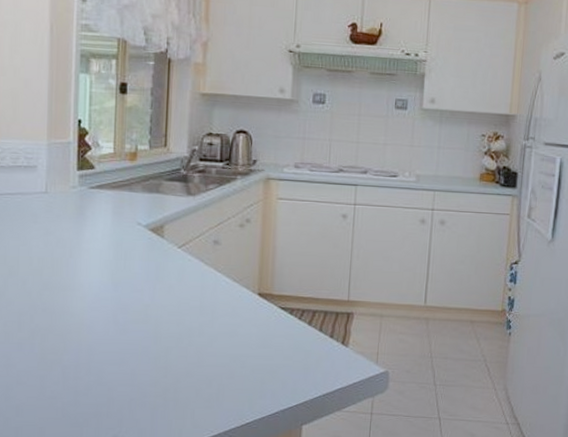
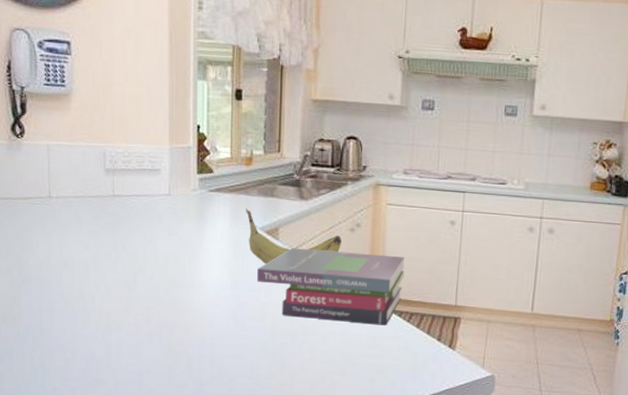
fruit: none [129,206,231,264] -> present [246,208,342,265]
books: none [140,246,297,324] -> present [257,248,405,326]

